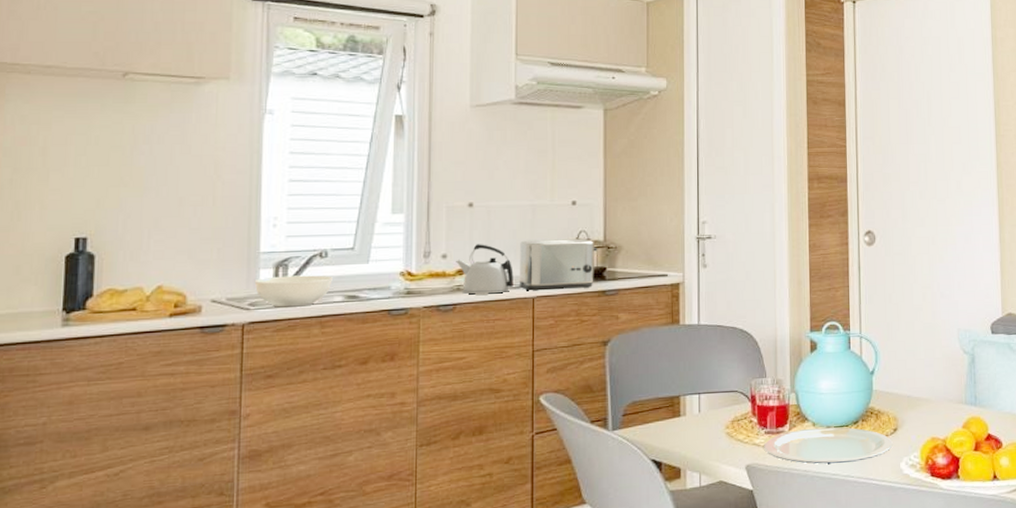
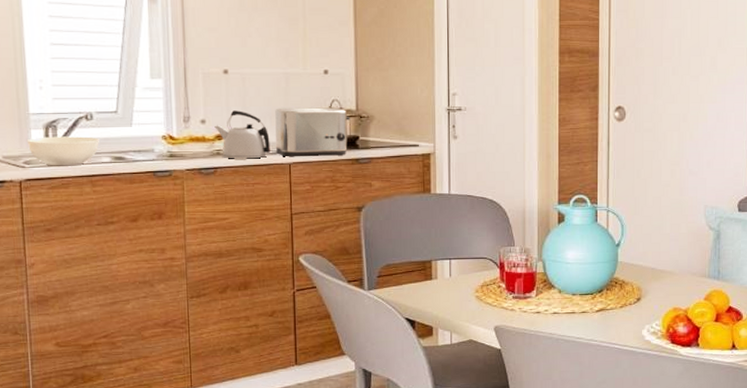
plate: present [764,427,893,464] -> none [512,294,636,328]

